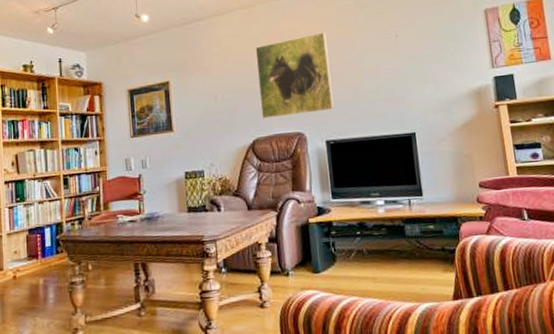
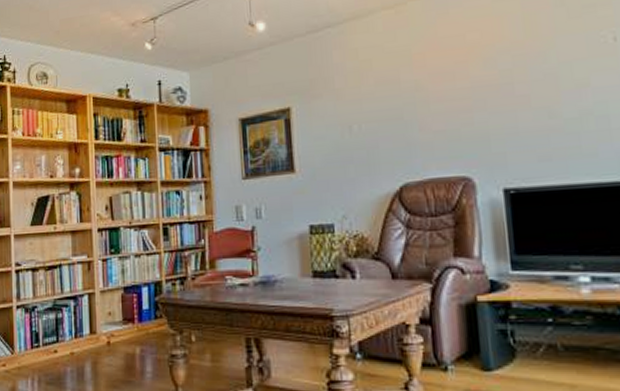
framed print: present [255,32,334,119] -> none [404,37,517,158]

